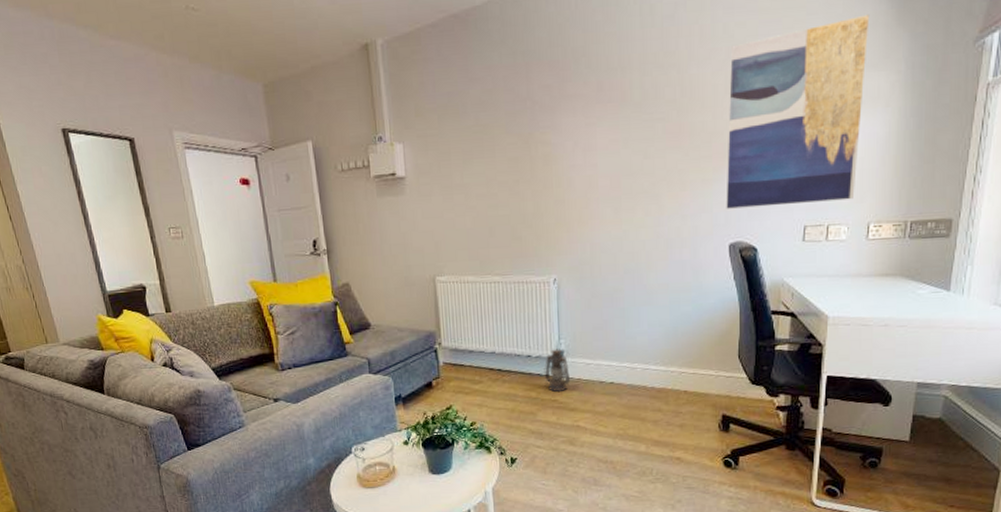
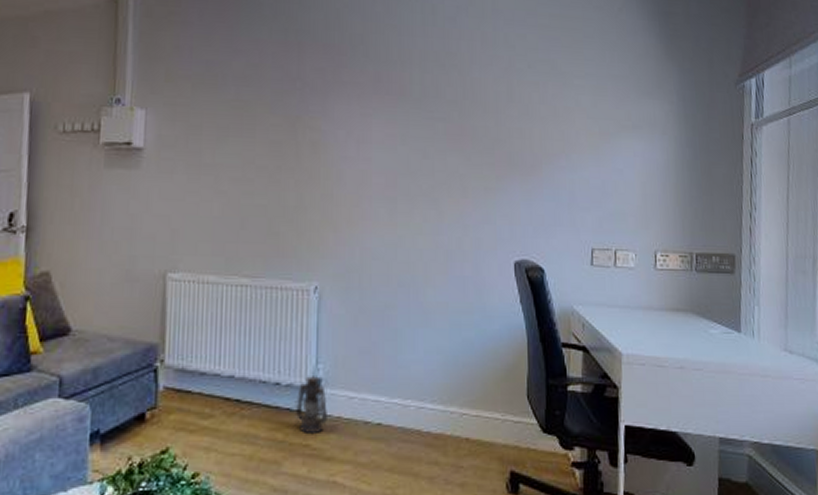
wall art: present [726,14,870,209] -> none [510,45,642,225]

